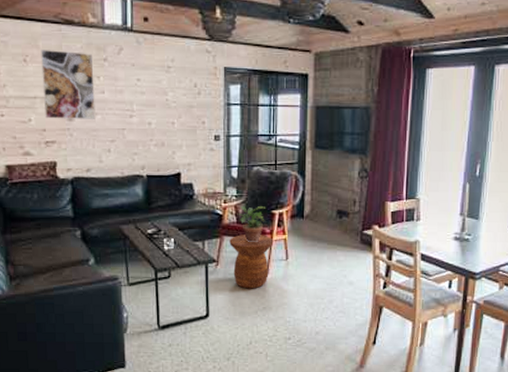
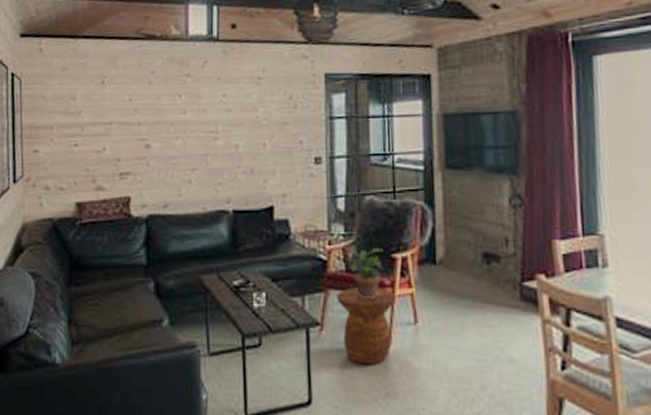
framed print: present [41,49,96,119] -> none [120,68,176,147]

